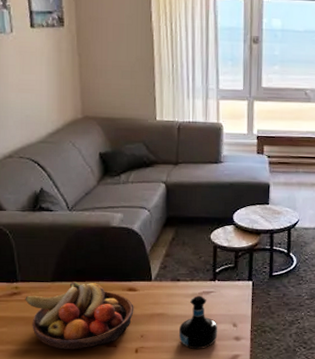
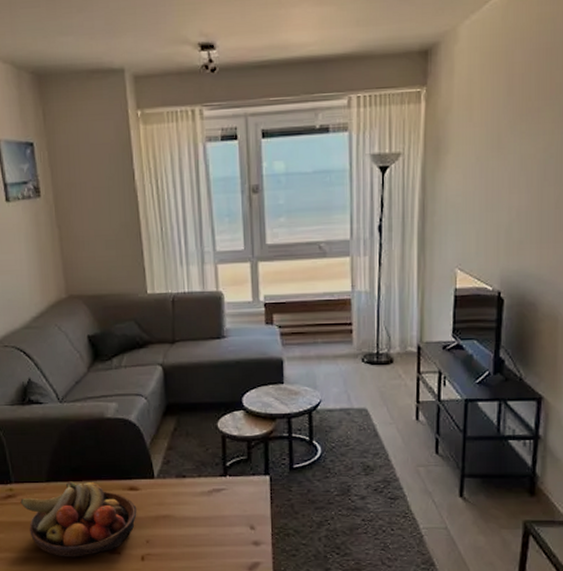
tequila bottle: present [179,296,218,350] -> none [189,494,233,557]

